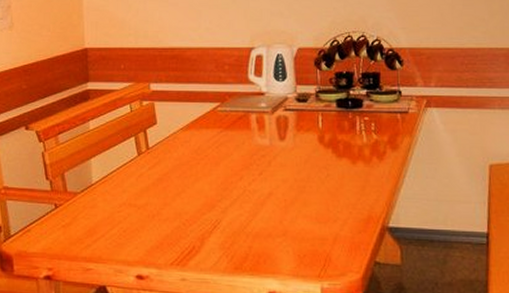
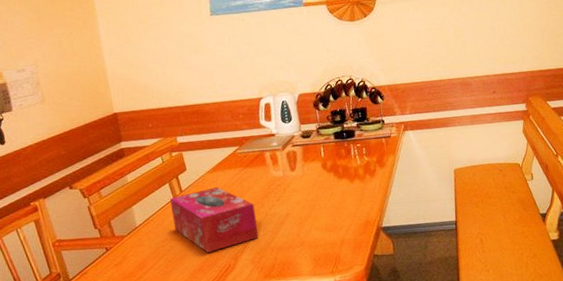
tissue box: none [133,148,233,227] -> present [169,187,259,253]

